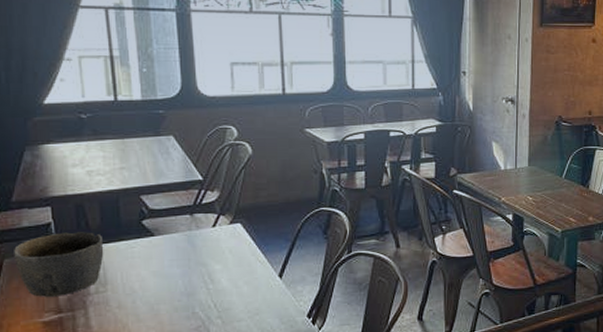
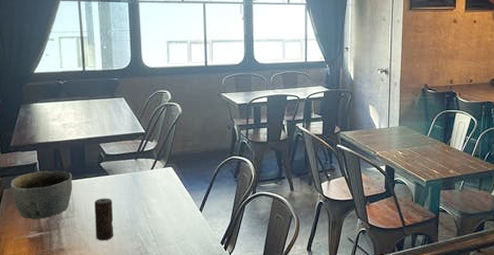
candle: none [135,265,163,321] -> present [94,198,114,241]

